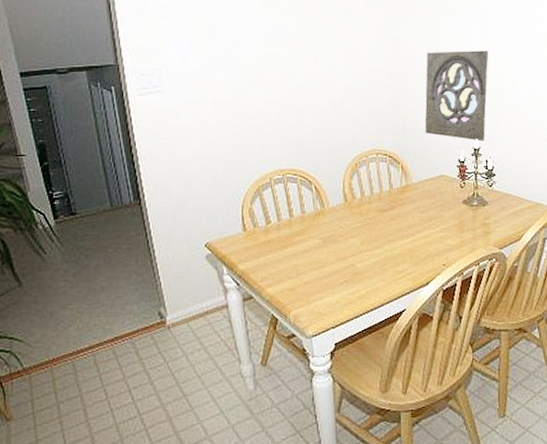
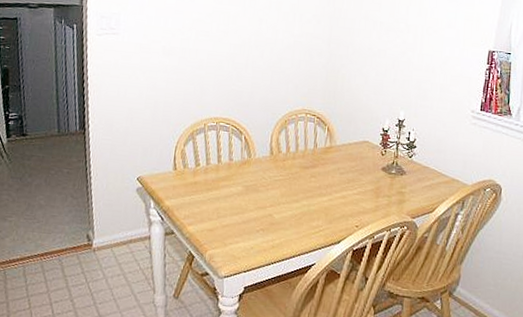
wall ornament: present [425,50,489,141] -> none [354,24,424,114]

